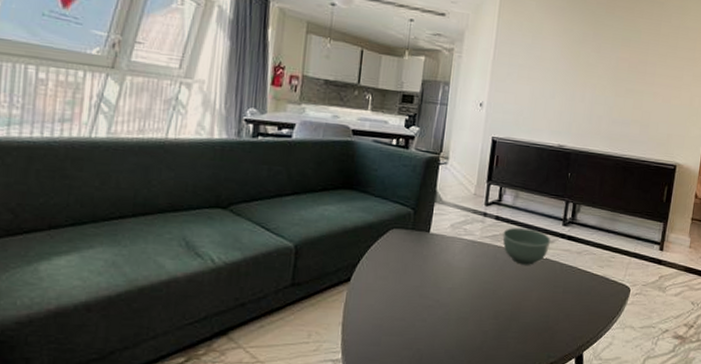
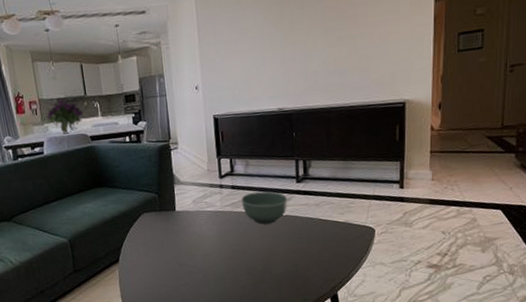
bouquet: none [304,81,352,121] -> present [46,99,84,134]

